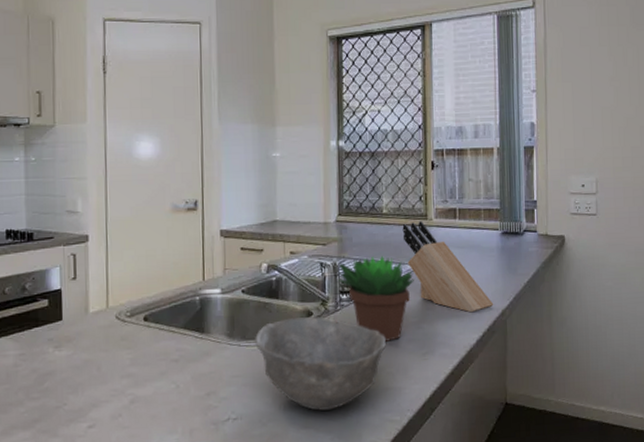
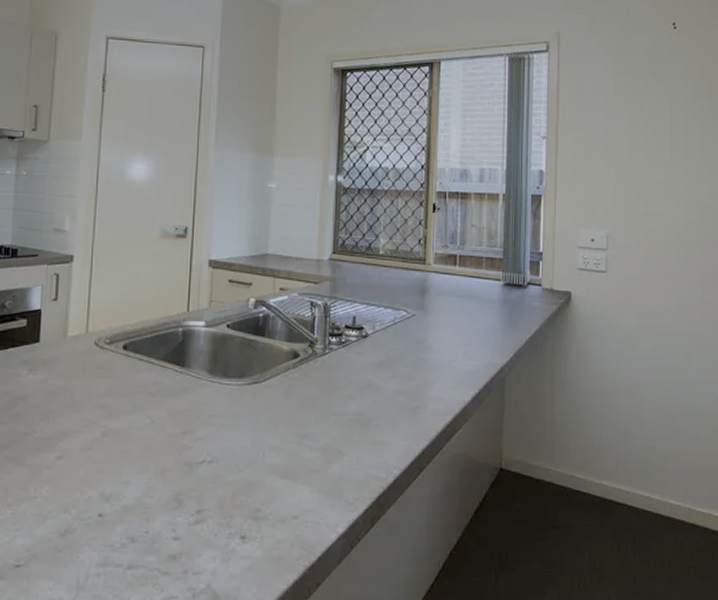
bowl: present [255,316,386,411] -> none [237,357,375,460]
succulent plant: present [338,255,414,341] -> none [329,299,409,391]
knife block: present [402,221,494,313] -> none [399,265,492,367]

